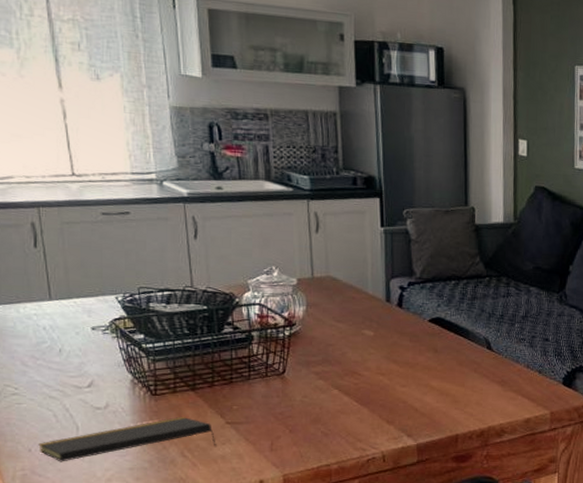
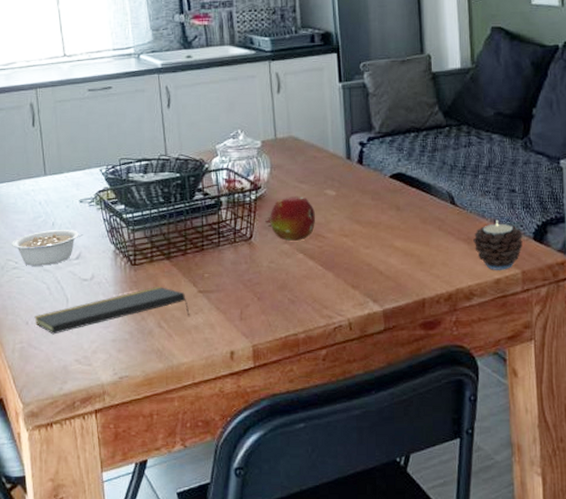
legume: none [10,356,95,393] -> present [12,230,83,266]
fruit: none [298,334,352,377] -> present [264,195,315,241]
candle: none [507,365,553,411] -> present [473,220,523,270]

